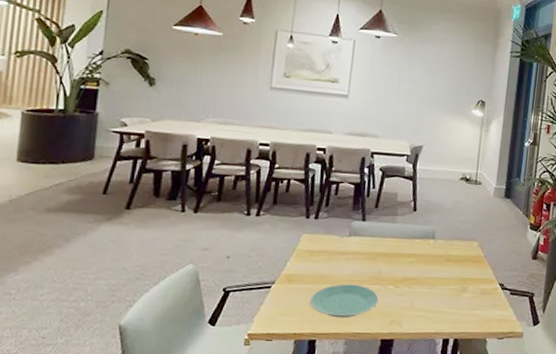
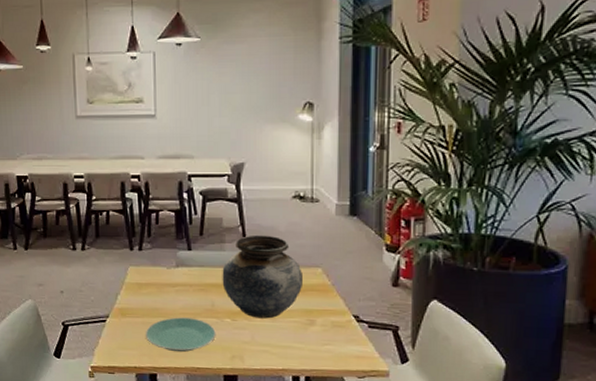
vase: none [390,210,462,286] -> present [222,235,304,319]

